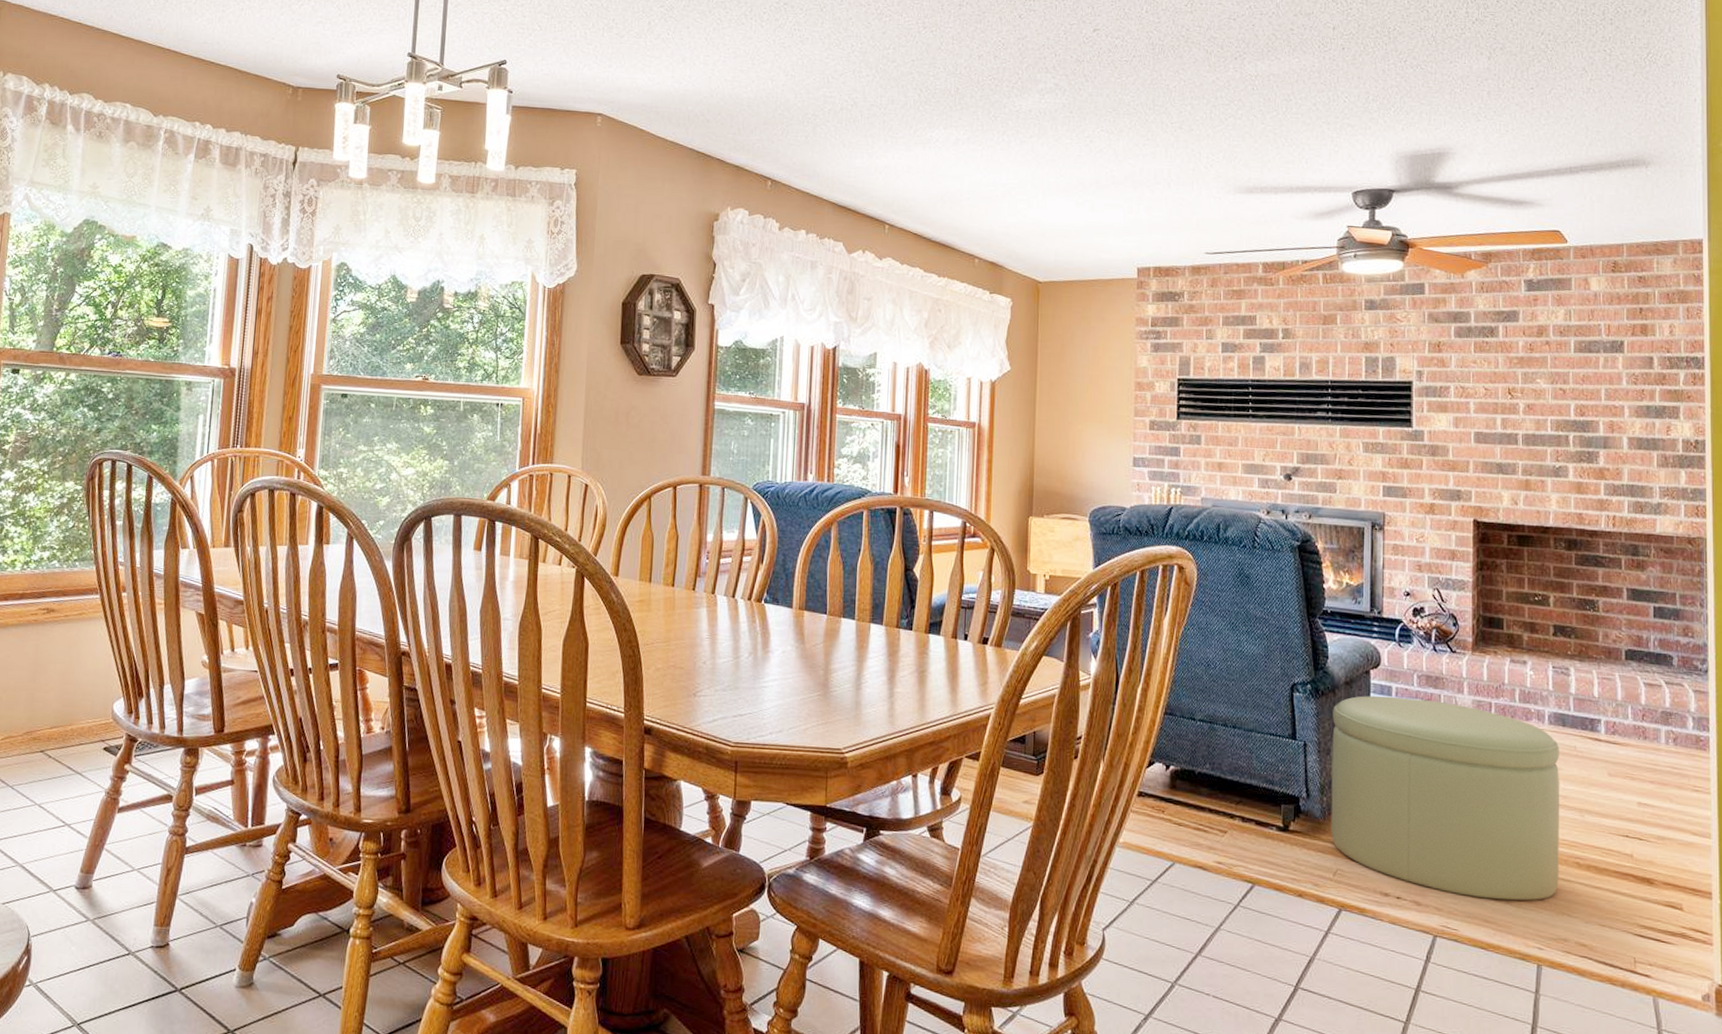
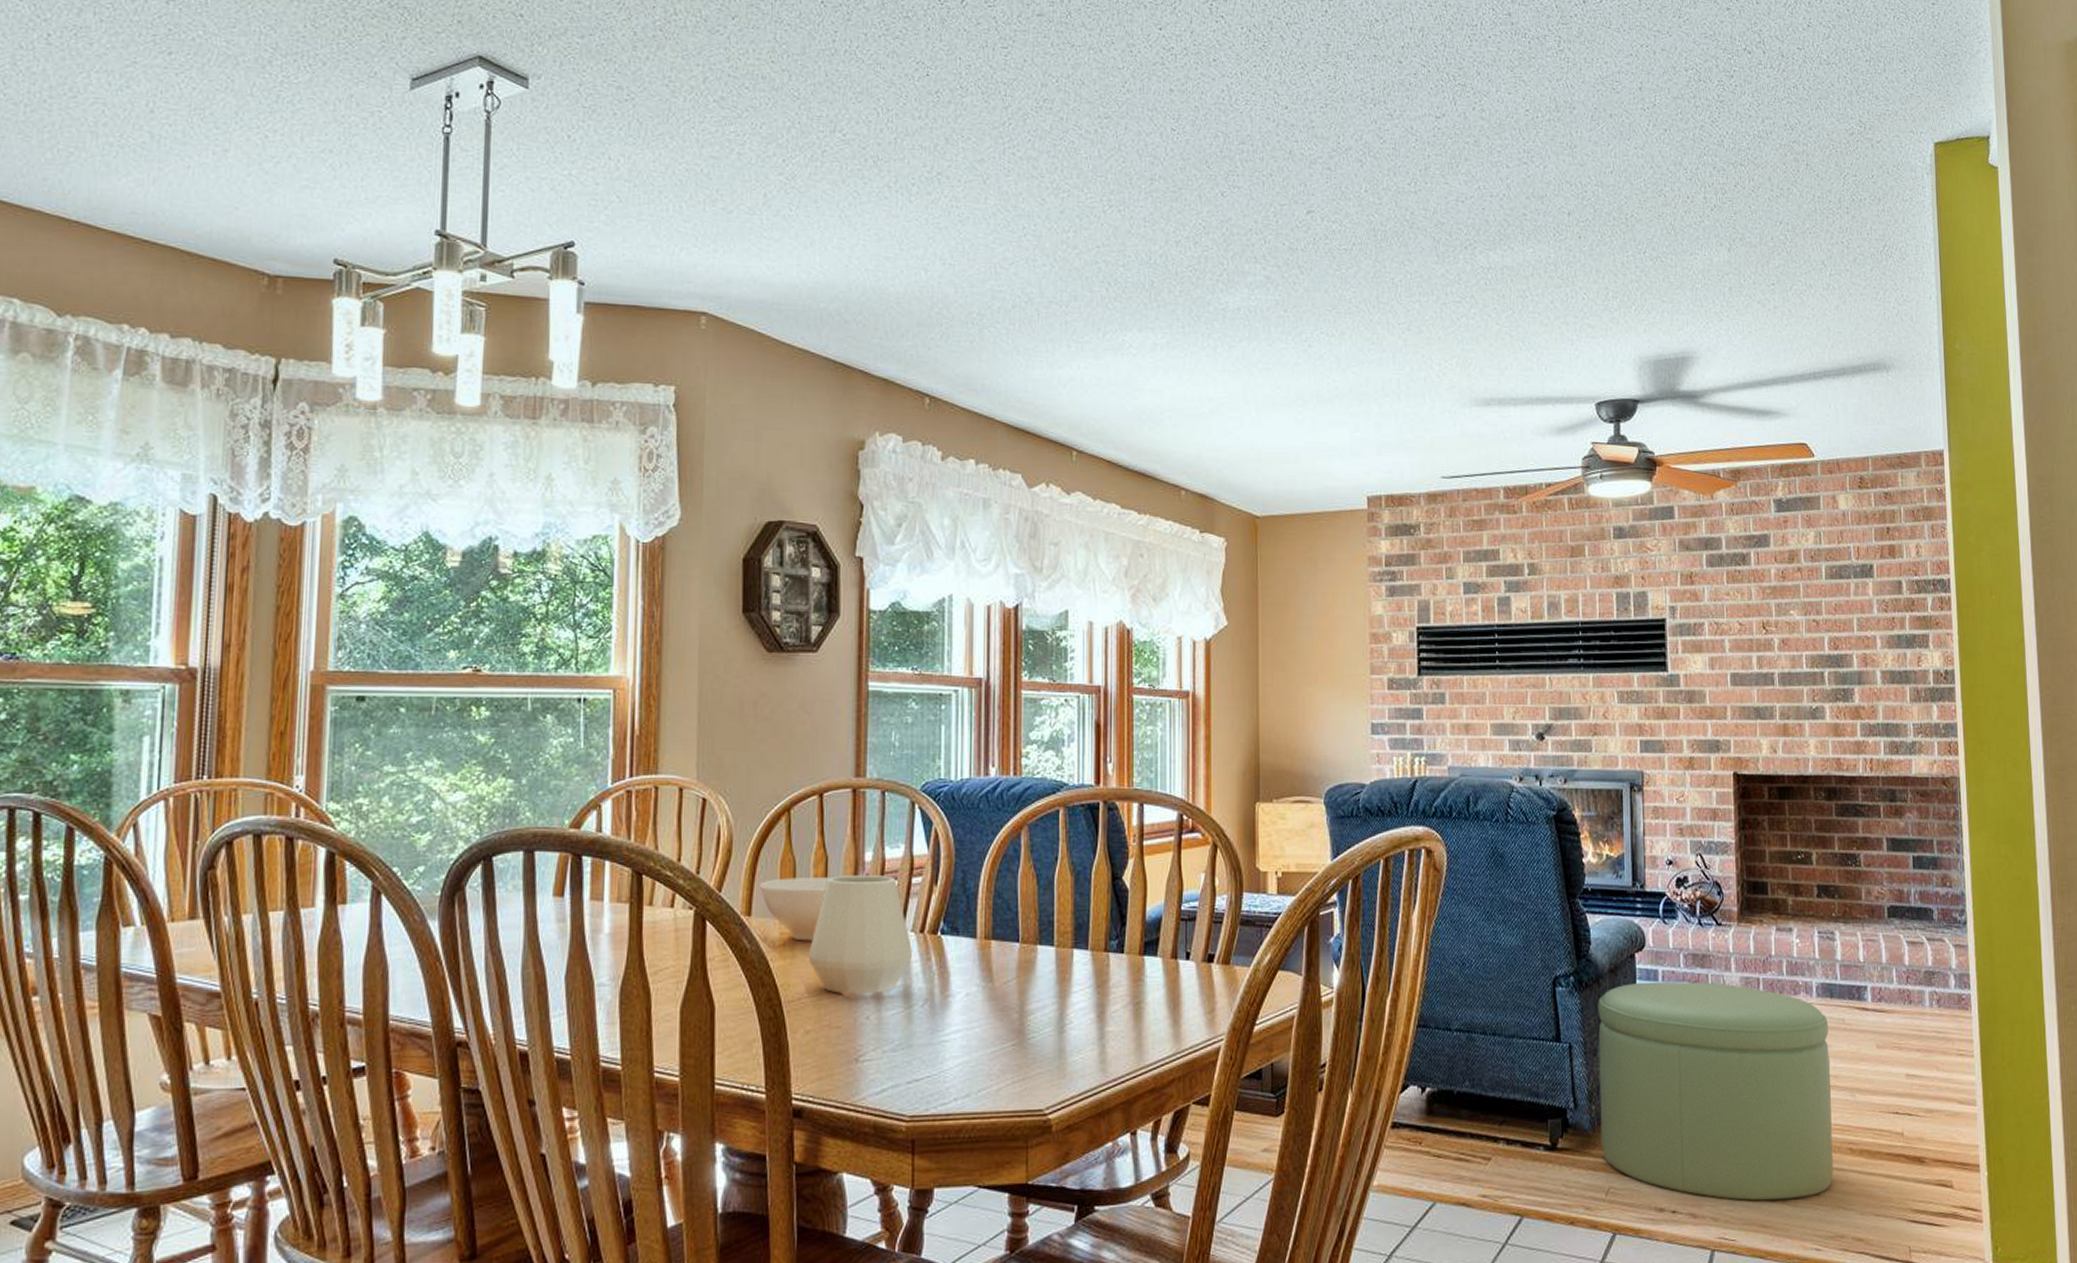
bowl: none [625,549,681,600] -> present [759,877,832,941]
cup: none [660,551,741,645] -> present [808,875,912,995]

